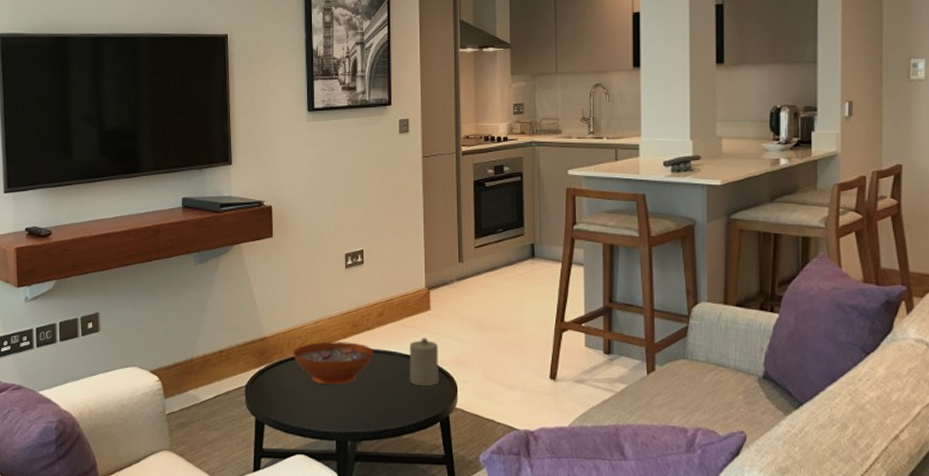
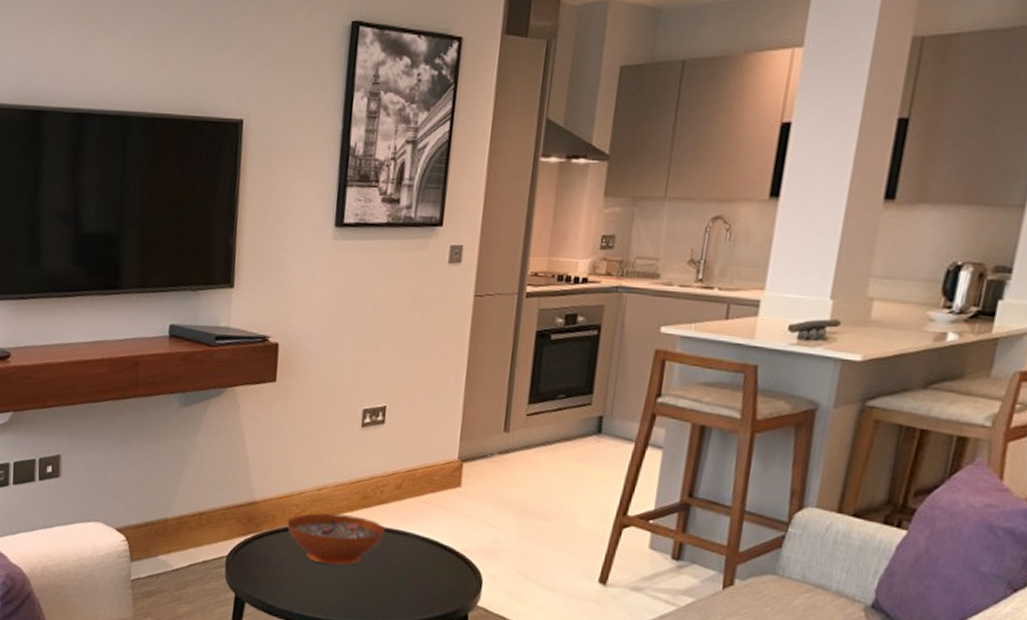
candle: present [409,338,440,386] -> none [424,519,466,577]

